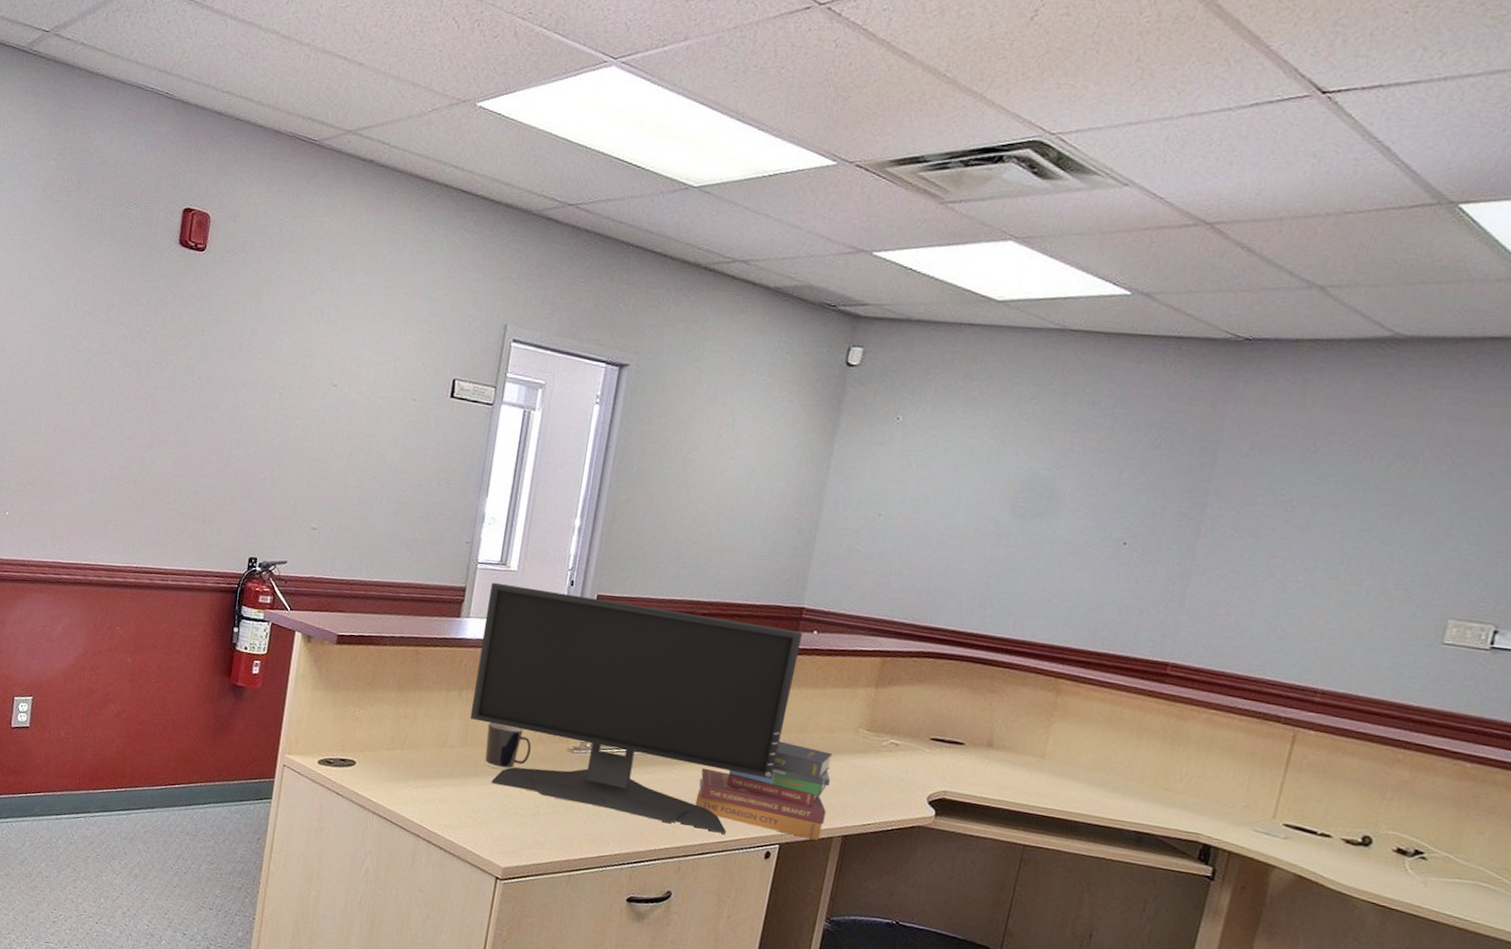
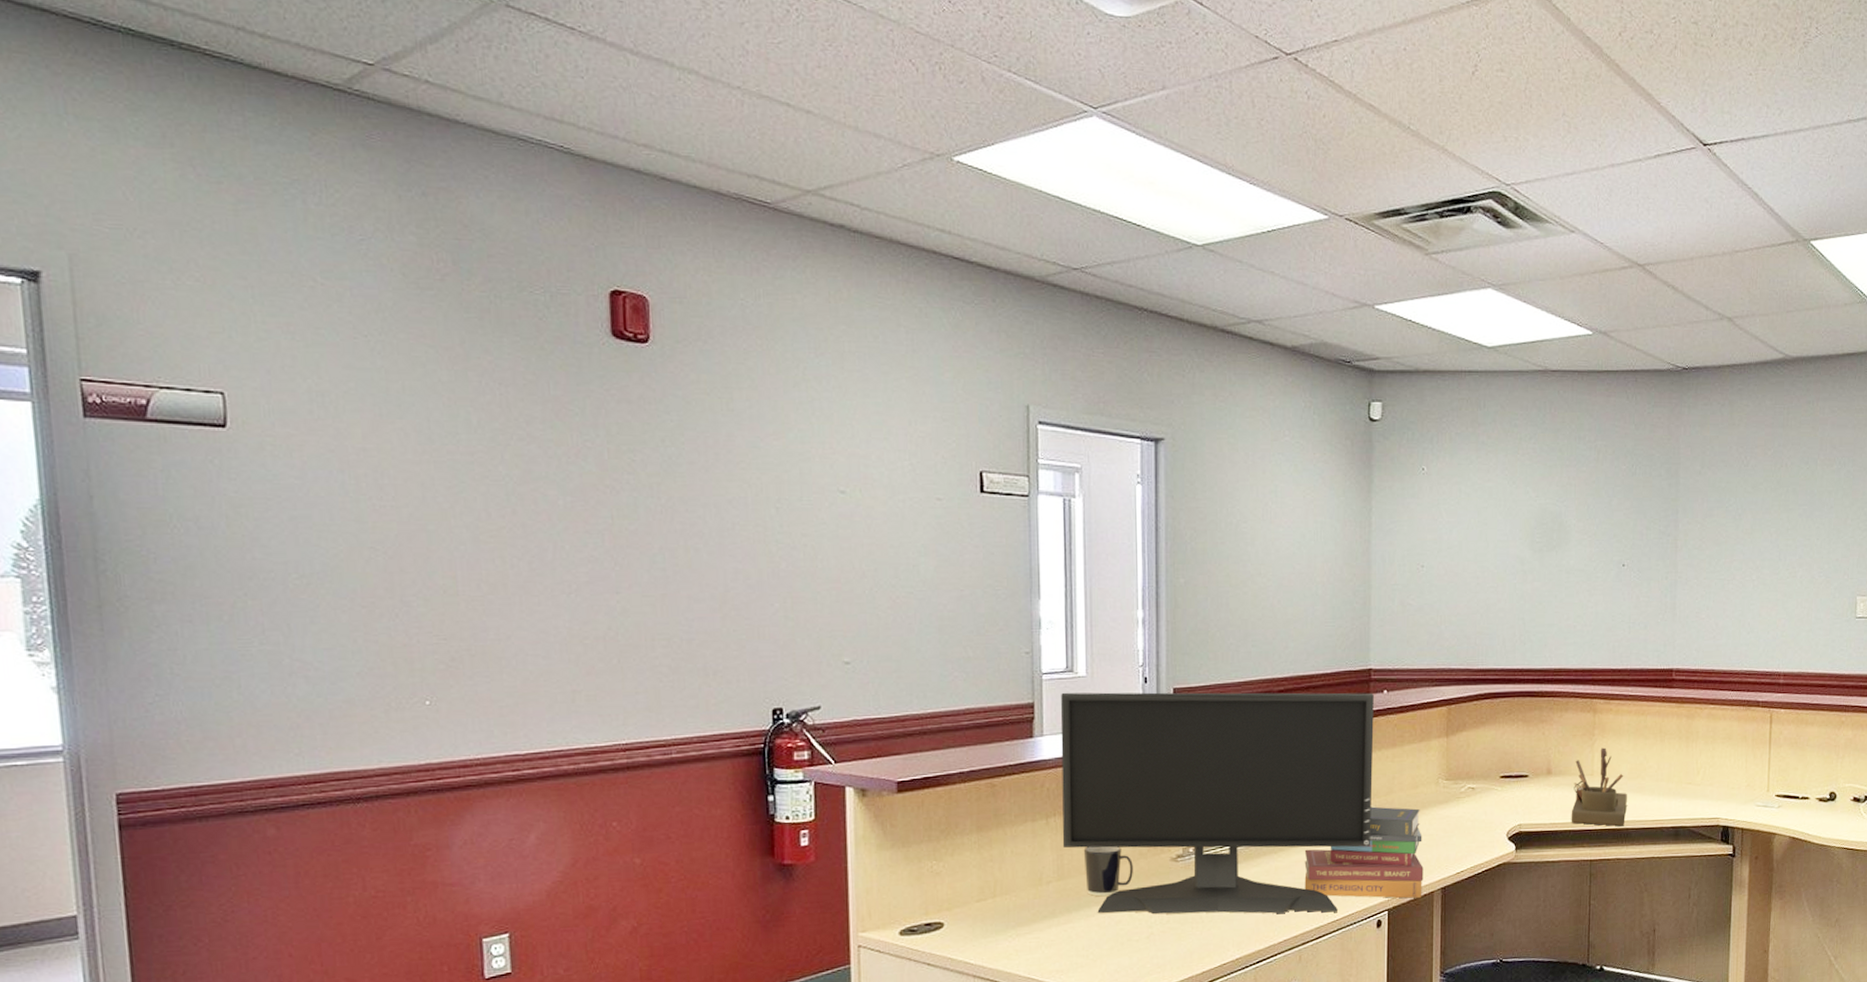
desk organizer: none [1007,731,1084,818] -> present [1571,747,1627,827]

